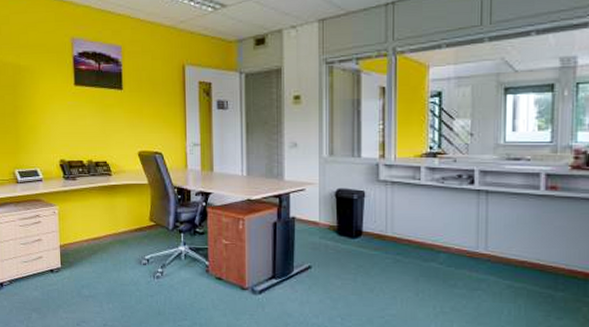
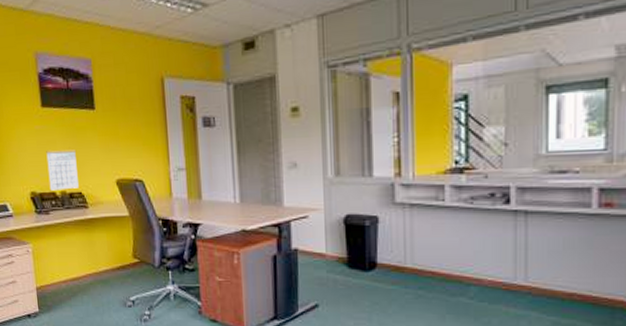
calendar: none [76,123,104,159] -> present [46,149,79,191]

